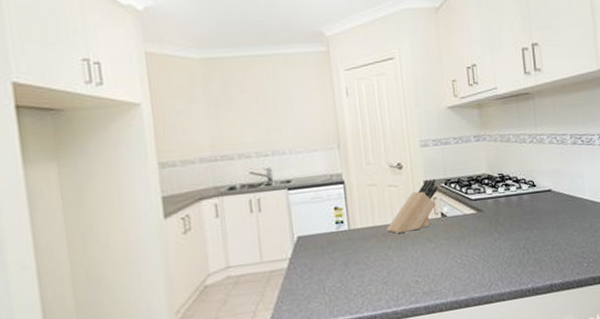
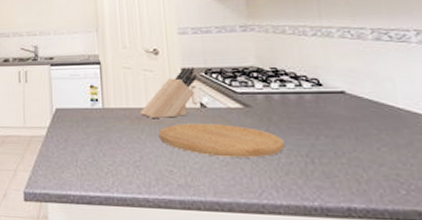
cutting board: none [405,230,509,261] -> present [159,124,286,158]

